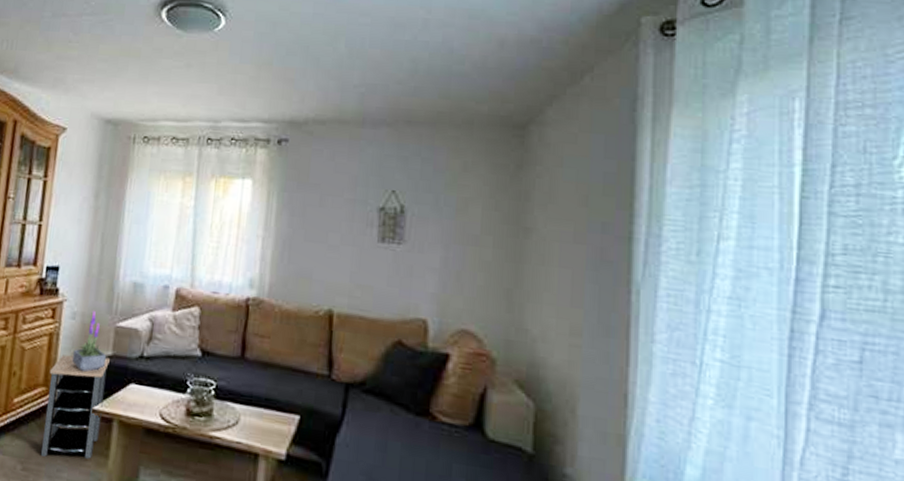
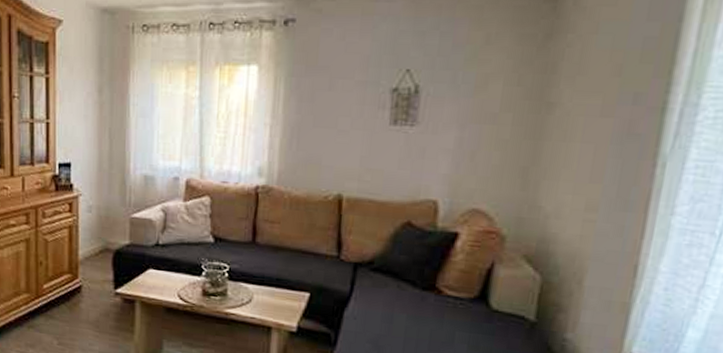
side table: present [41,355,110,459] -> none [73,245,127,335]
potted plant: present [71,311,106,372] -> none [92,204,124,260]

